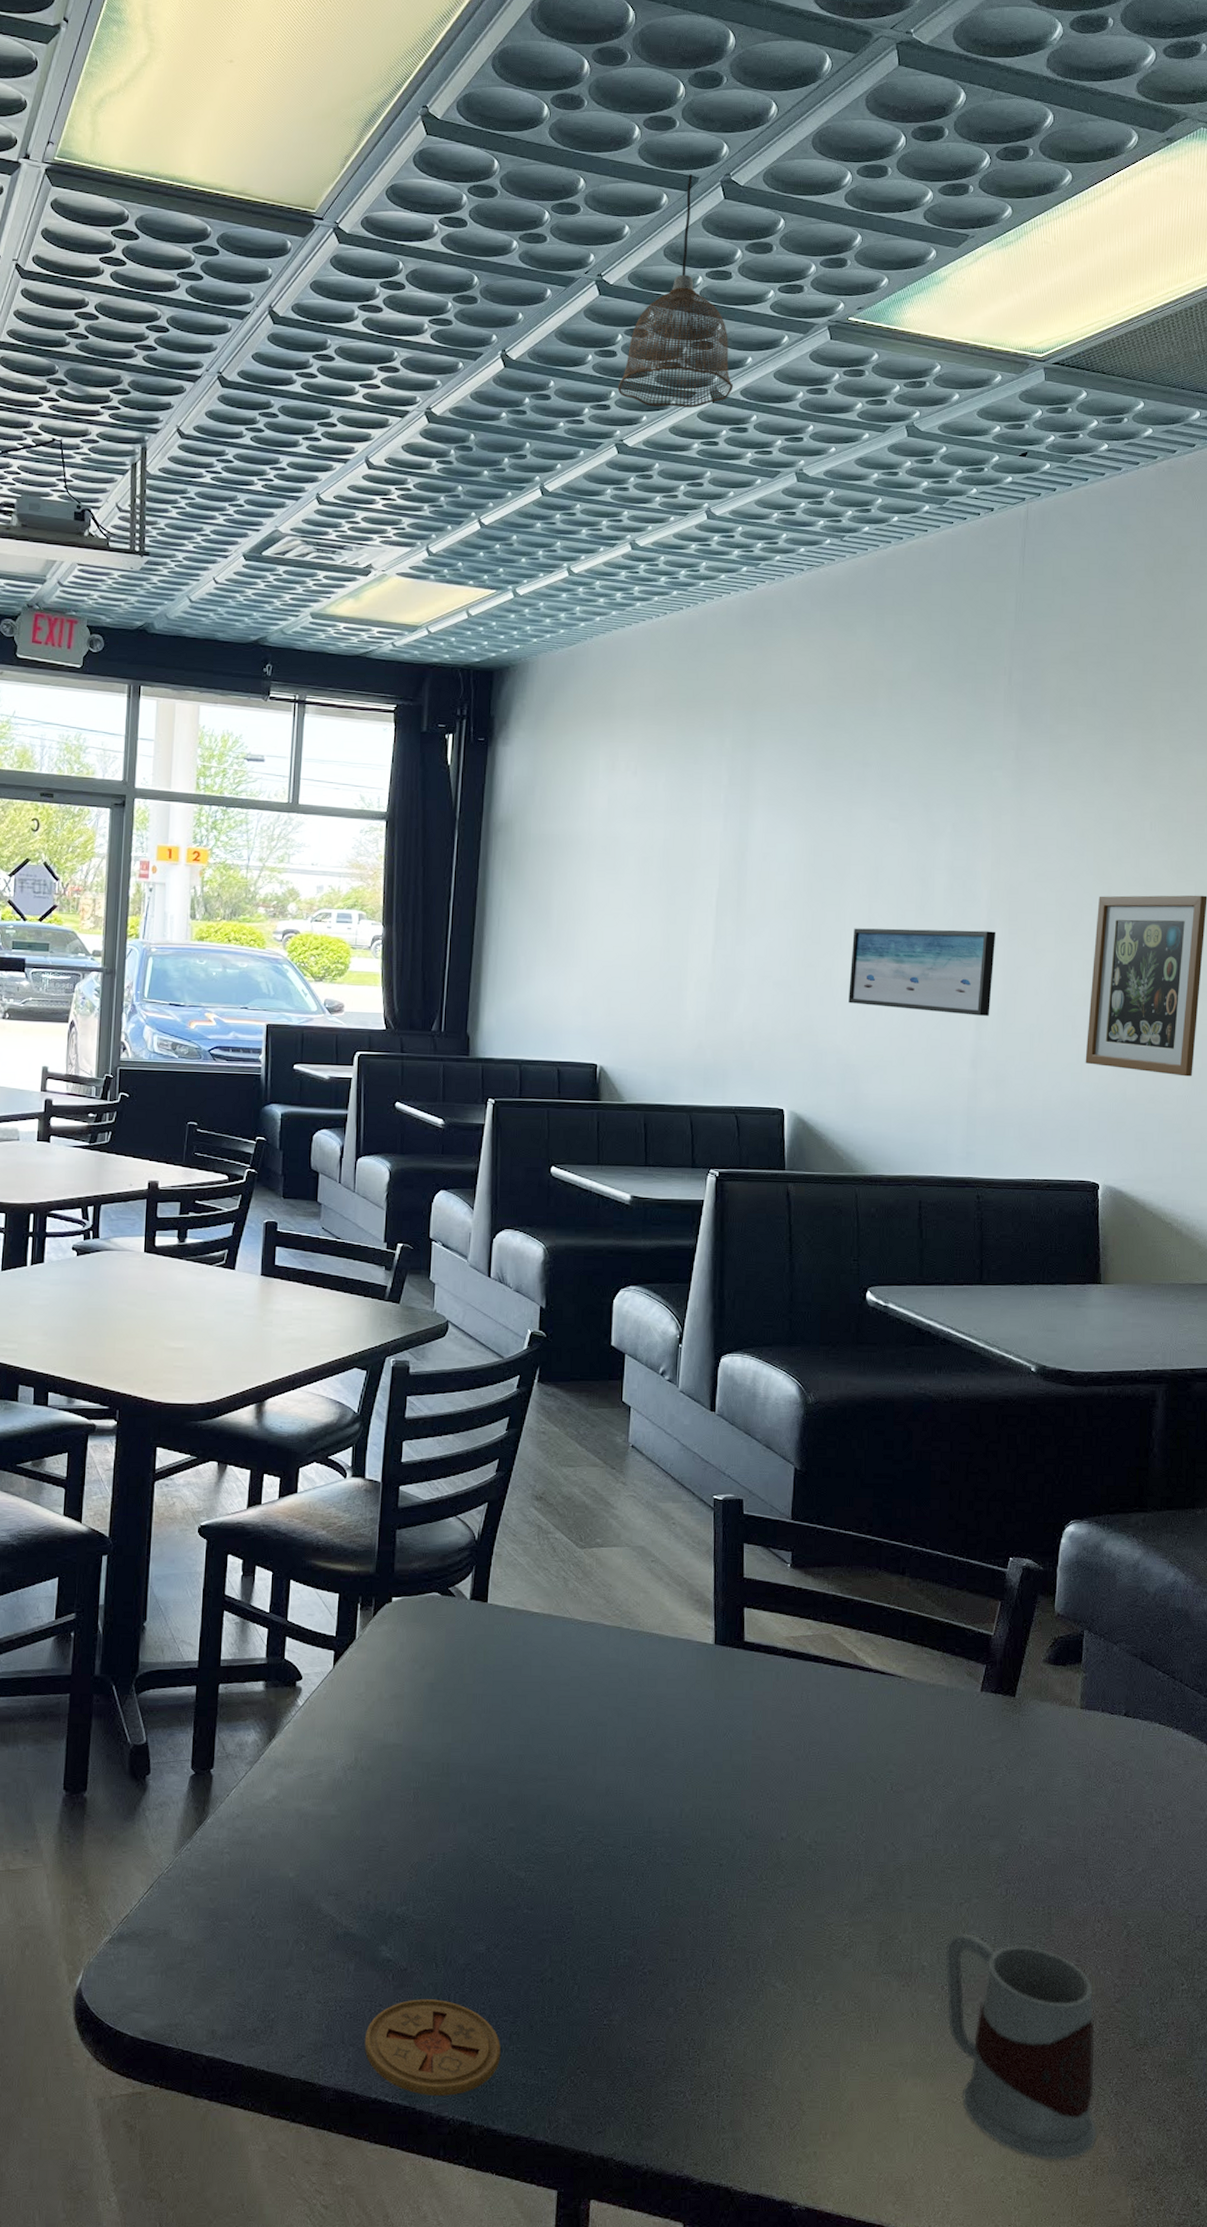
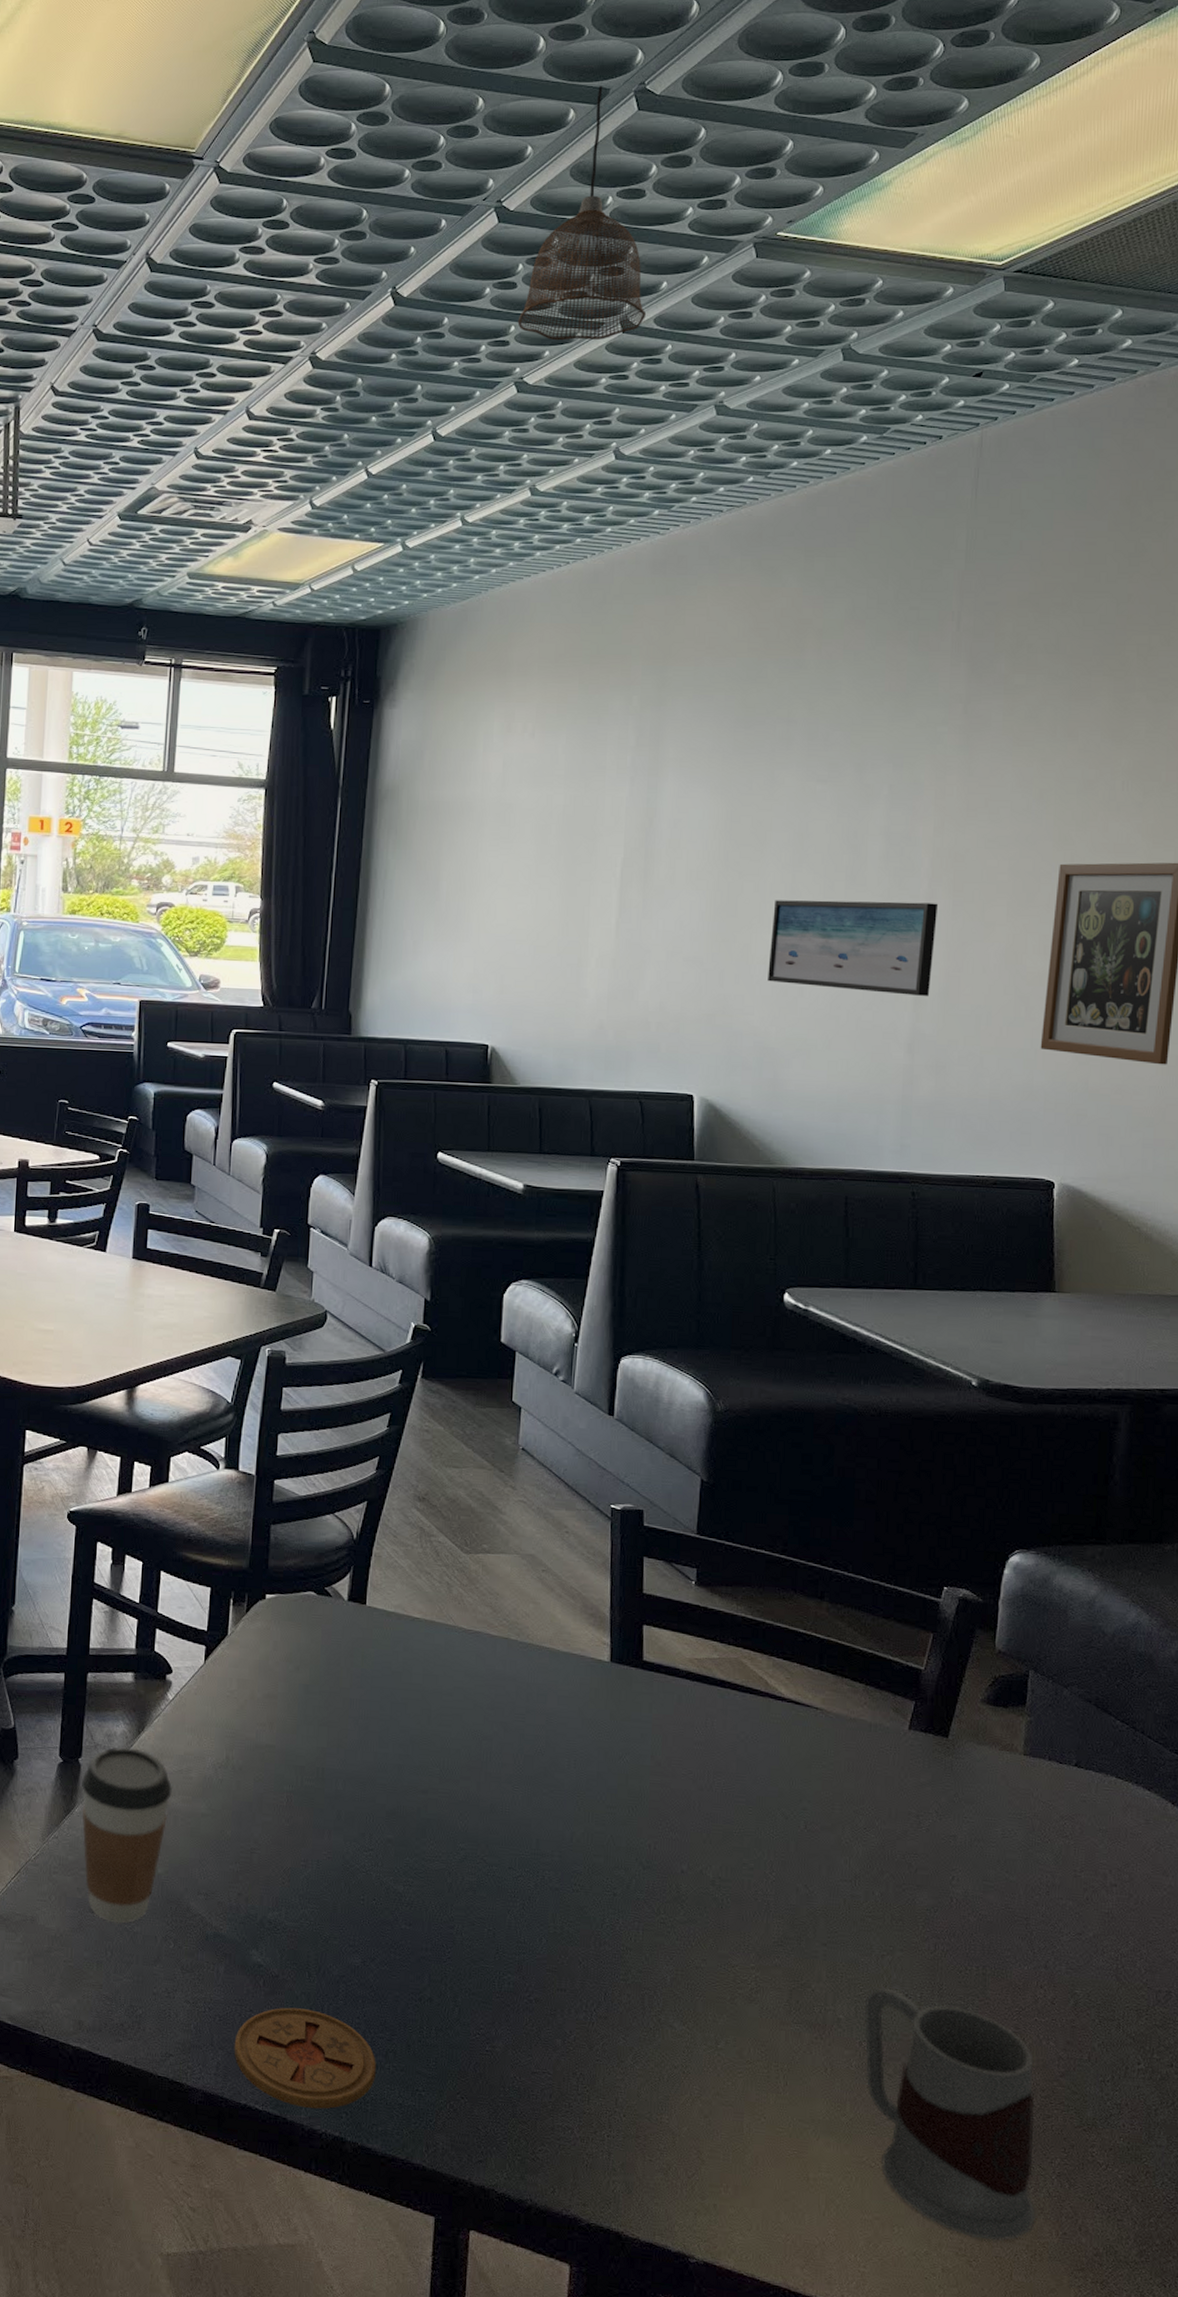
coffee cup: none [214,1755,304,1930] -> present [82,1747,173,1924]

